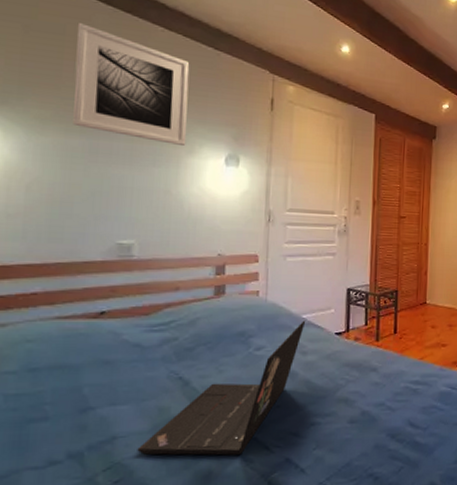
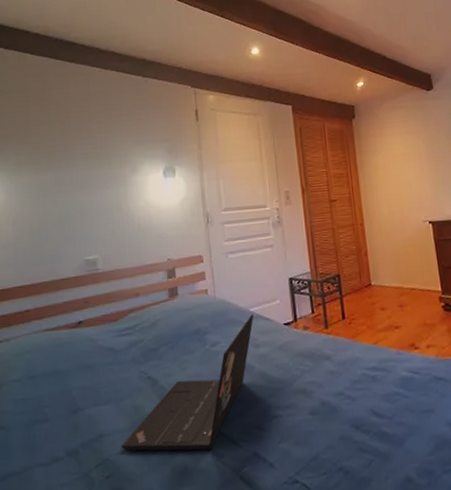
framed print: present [73,23,190,146] -> none [36,79,130,167]

